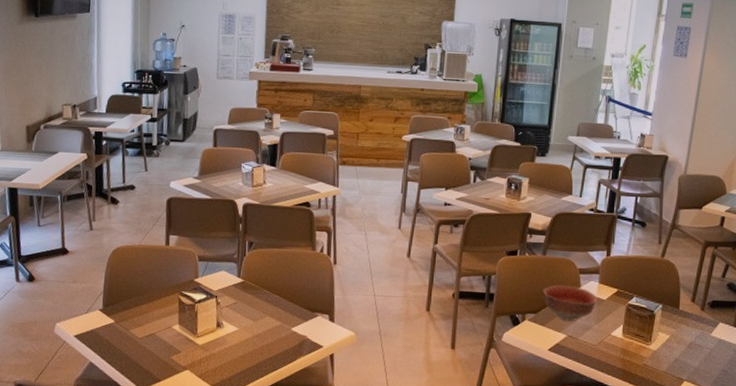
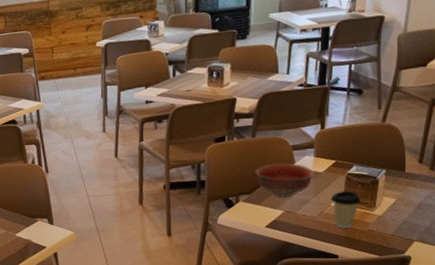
coffee cup: none [612,321,639,360] -> present [331,191,361,228]

